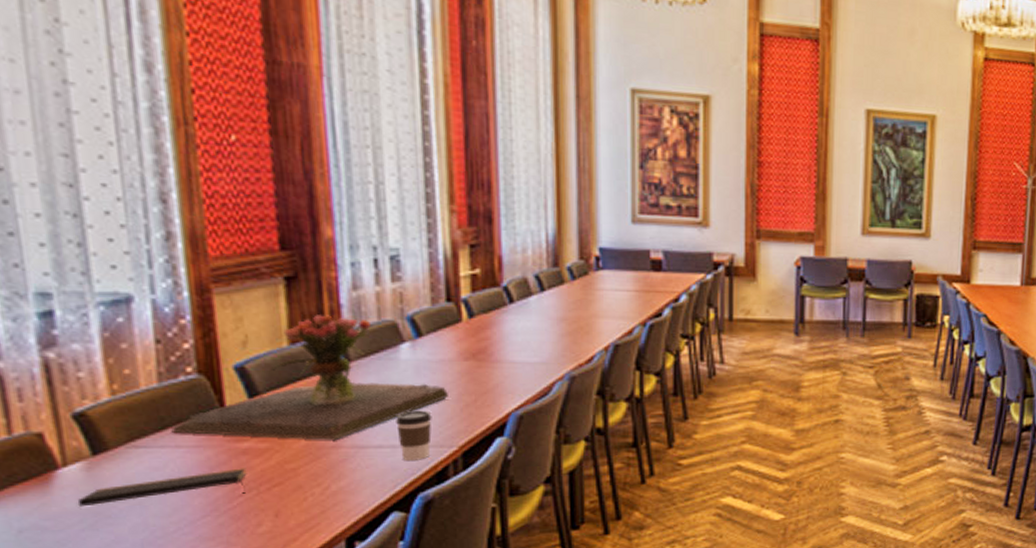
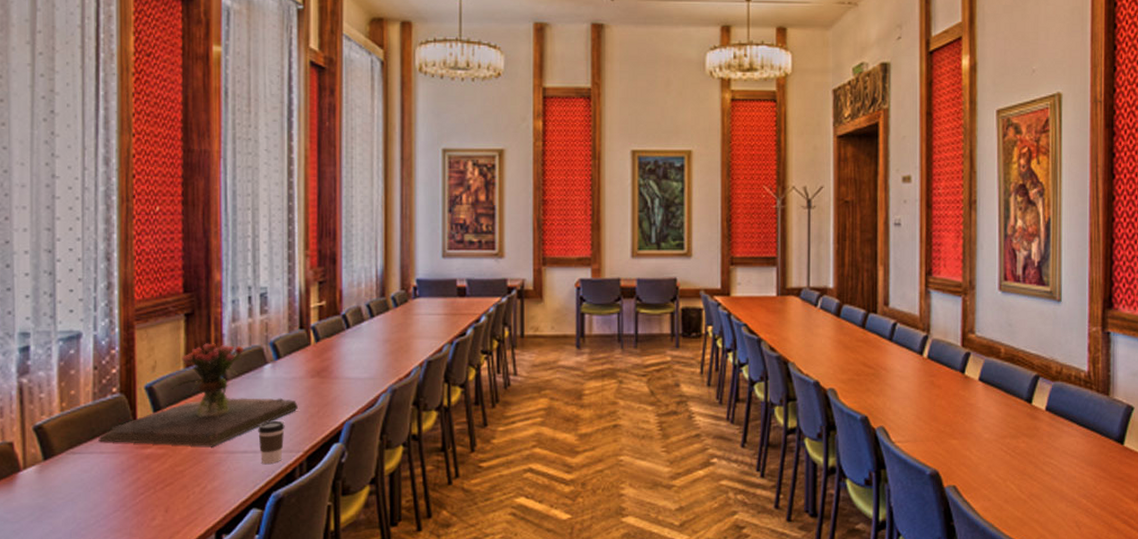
notepad: present [77,468,247,507] -> none [30,470,148,502]

